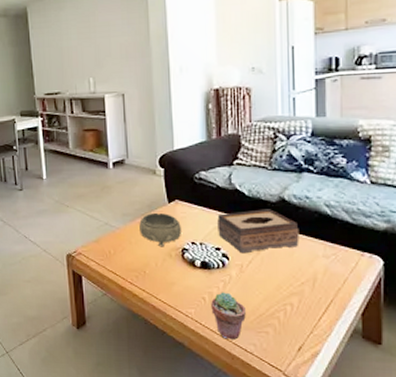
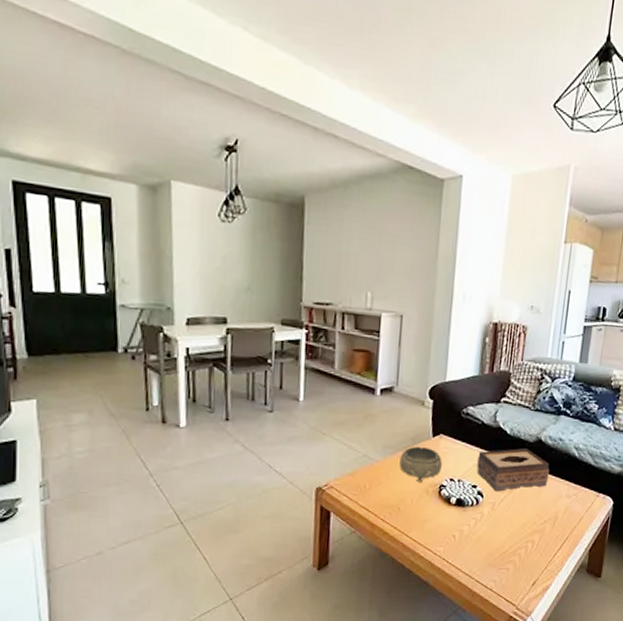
potted succulent: present [211,292,246,340] -> none [459,529,492,577]

